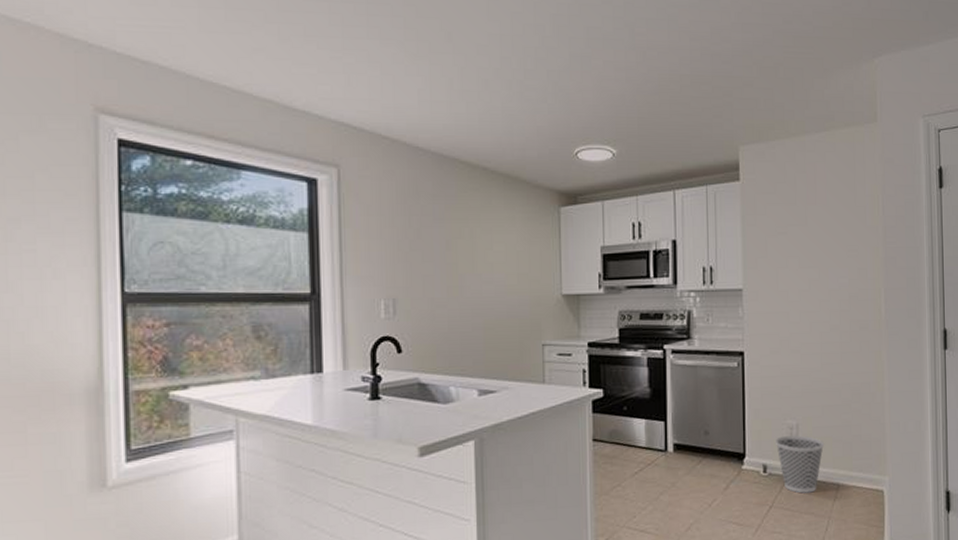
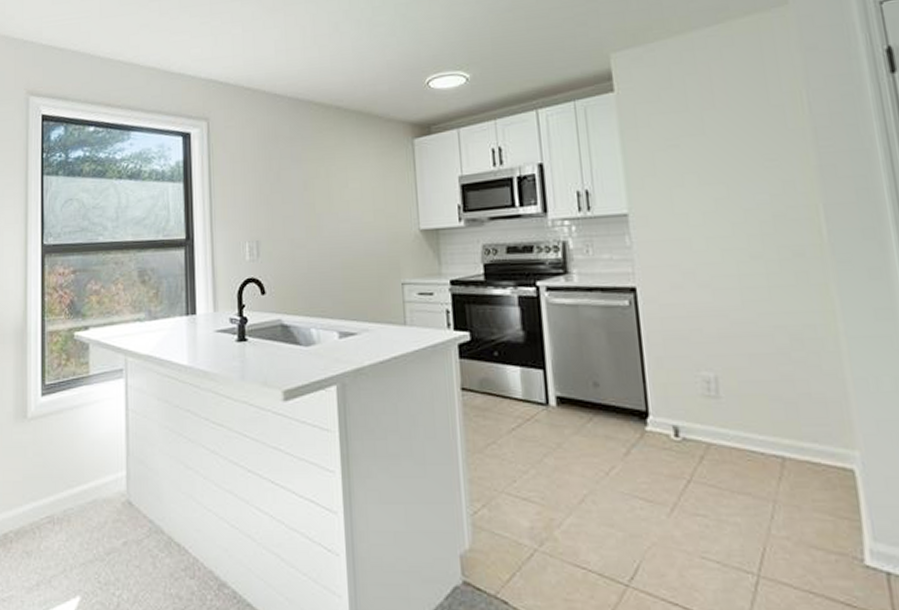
wastebasket: present [774,435,825,494] -> none [686,391,758,466]

